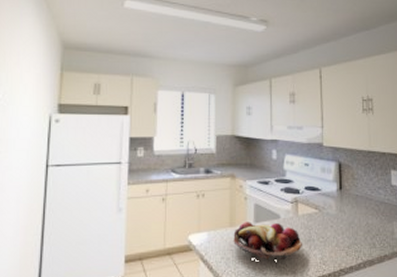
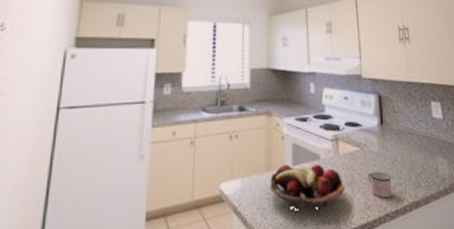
mug: none [325,232,348,256] -> present [367,171,393,199]

